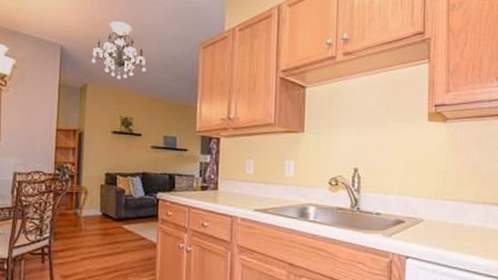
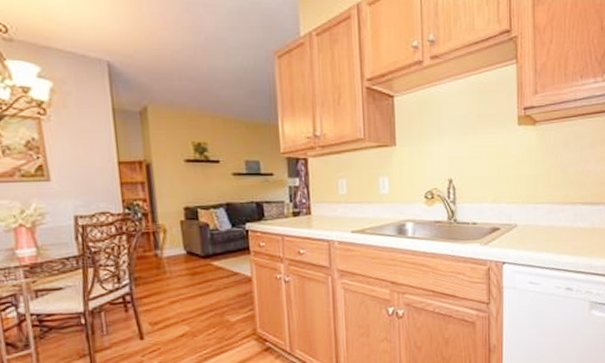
chandelier: present [91,21,146,80] -> none [147,29,216,100]

